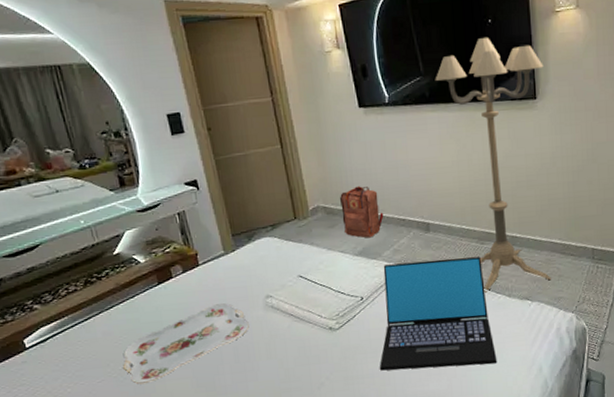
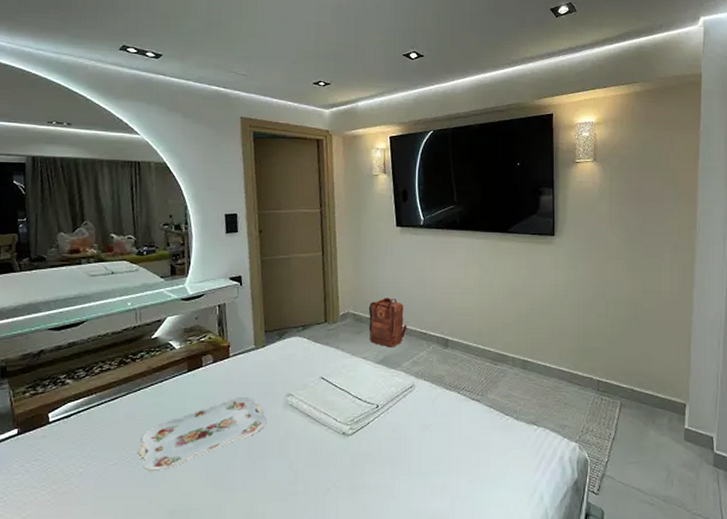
laptop: present [380,256,497,371] -> none [386,375,501,488]
floor lamp: present [435,37,552,294] -> none [466,177,563,414]

